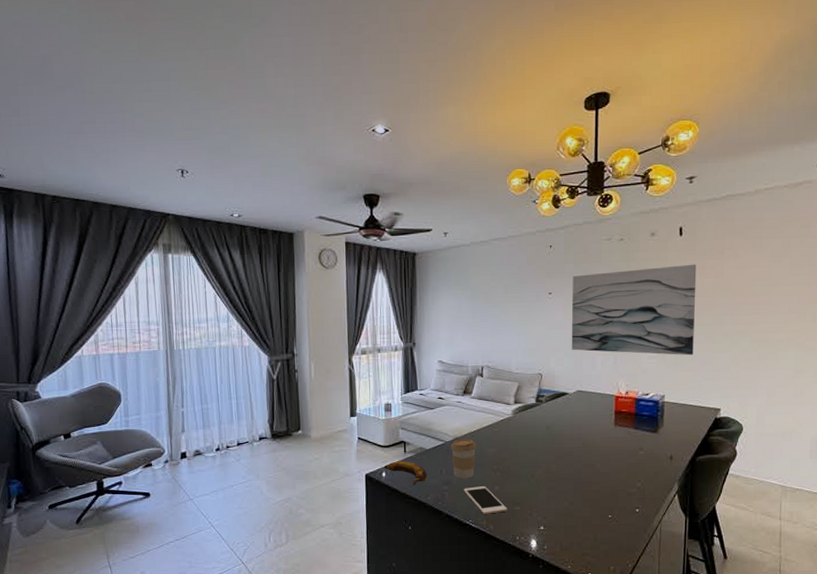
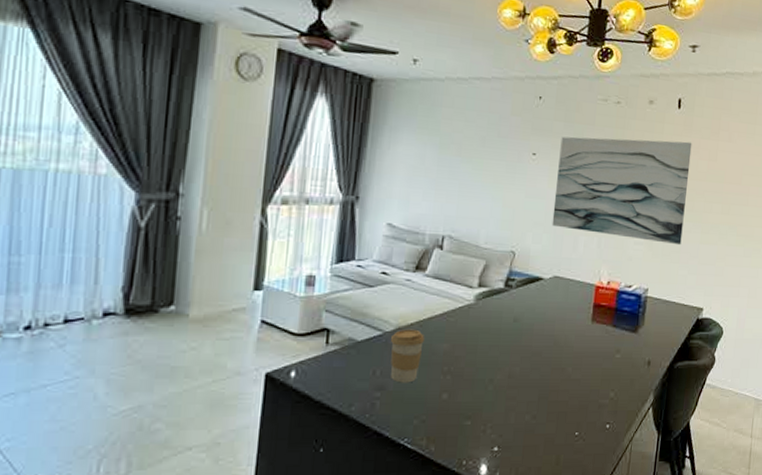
banana: present [384,461,427,486] -> none [295,356,355,391]
cell phone: present [463,486,507,514] -> none [401,393,455,431]

